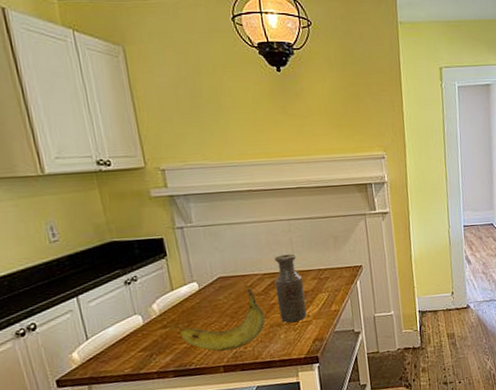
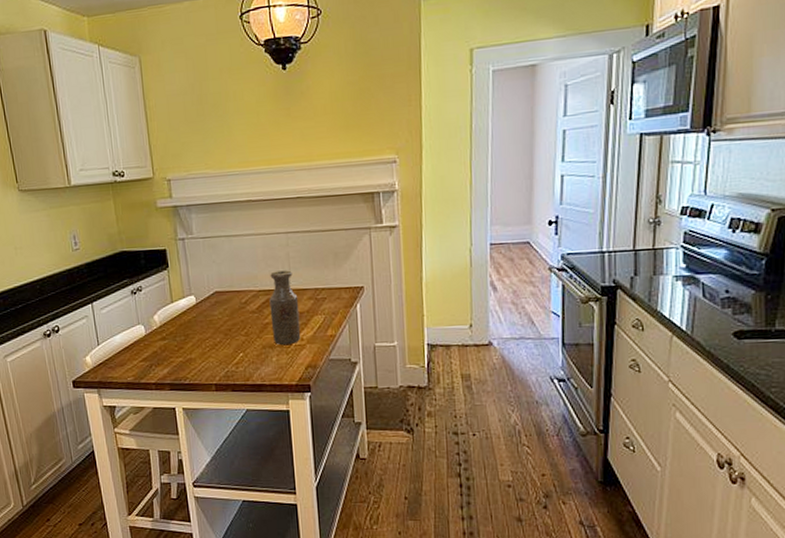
banana: present [180,288,266,351] -> none [177,305,259,369]

